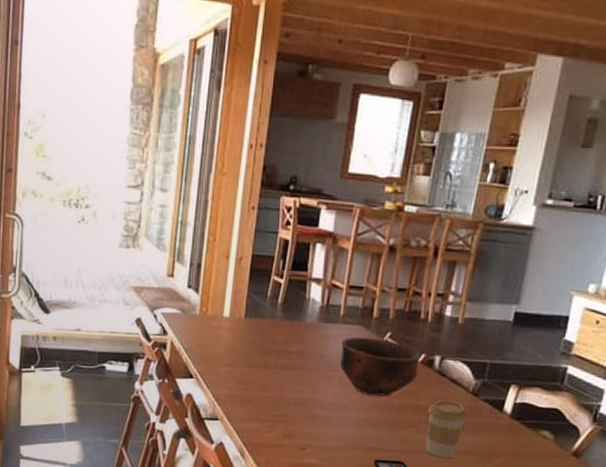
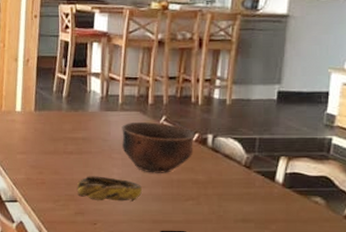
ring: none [287,395,358,426] -> present [77,176,142,202]
coffee cup: present [426,400,467,459] -> none [206,174,242,227]

